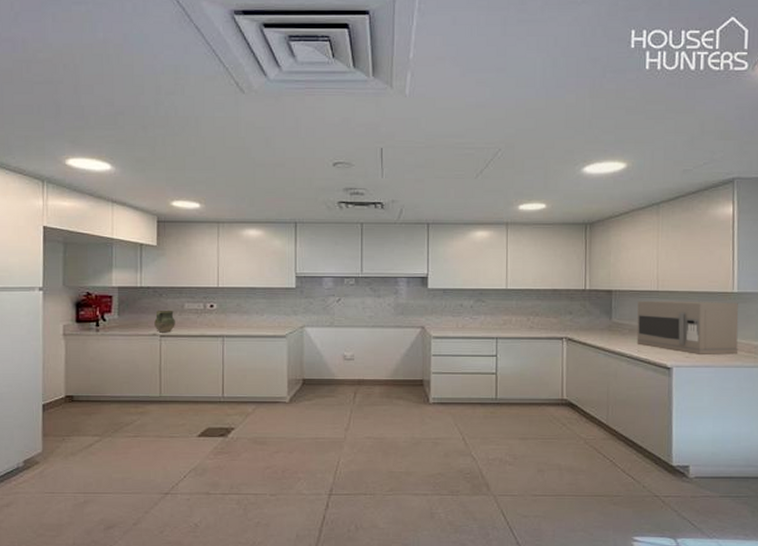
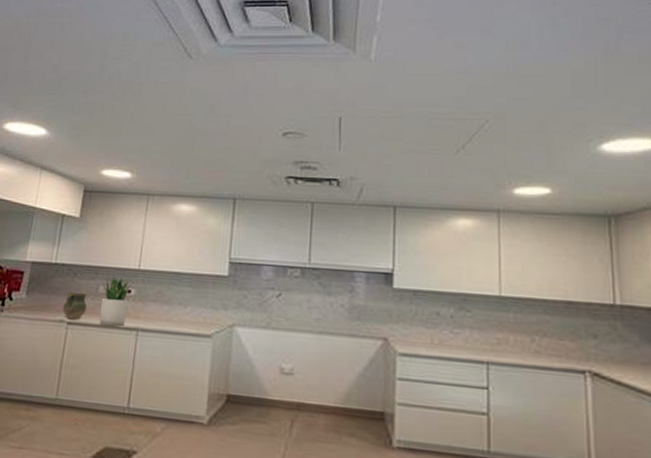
planter: none [187,294,212,336] -> present [99,276,131,327]

